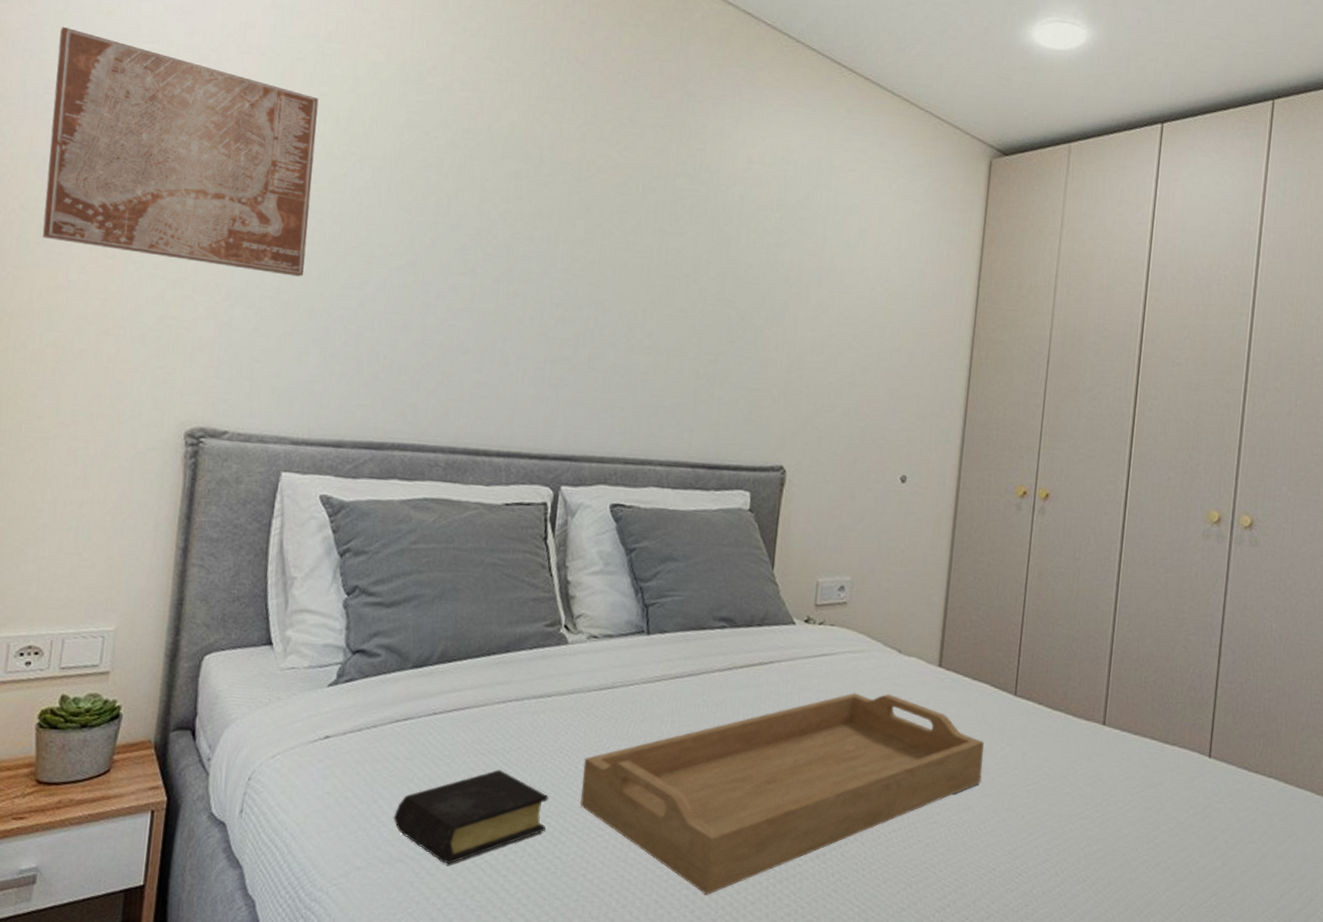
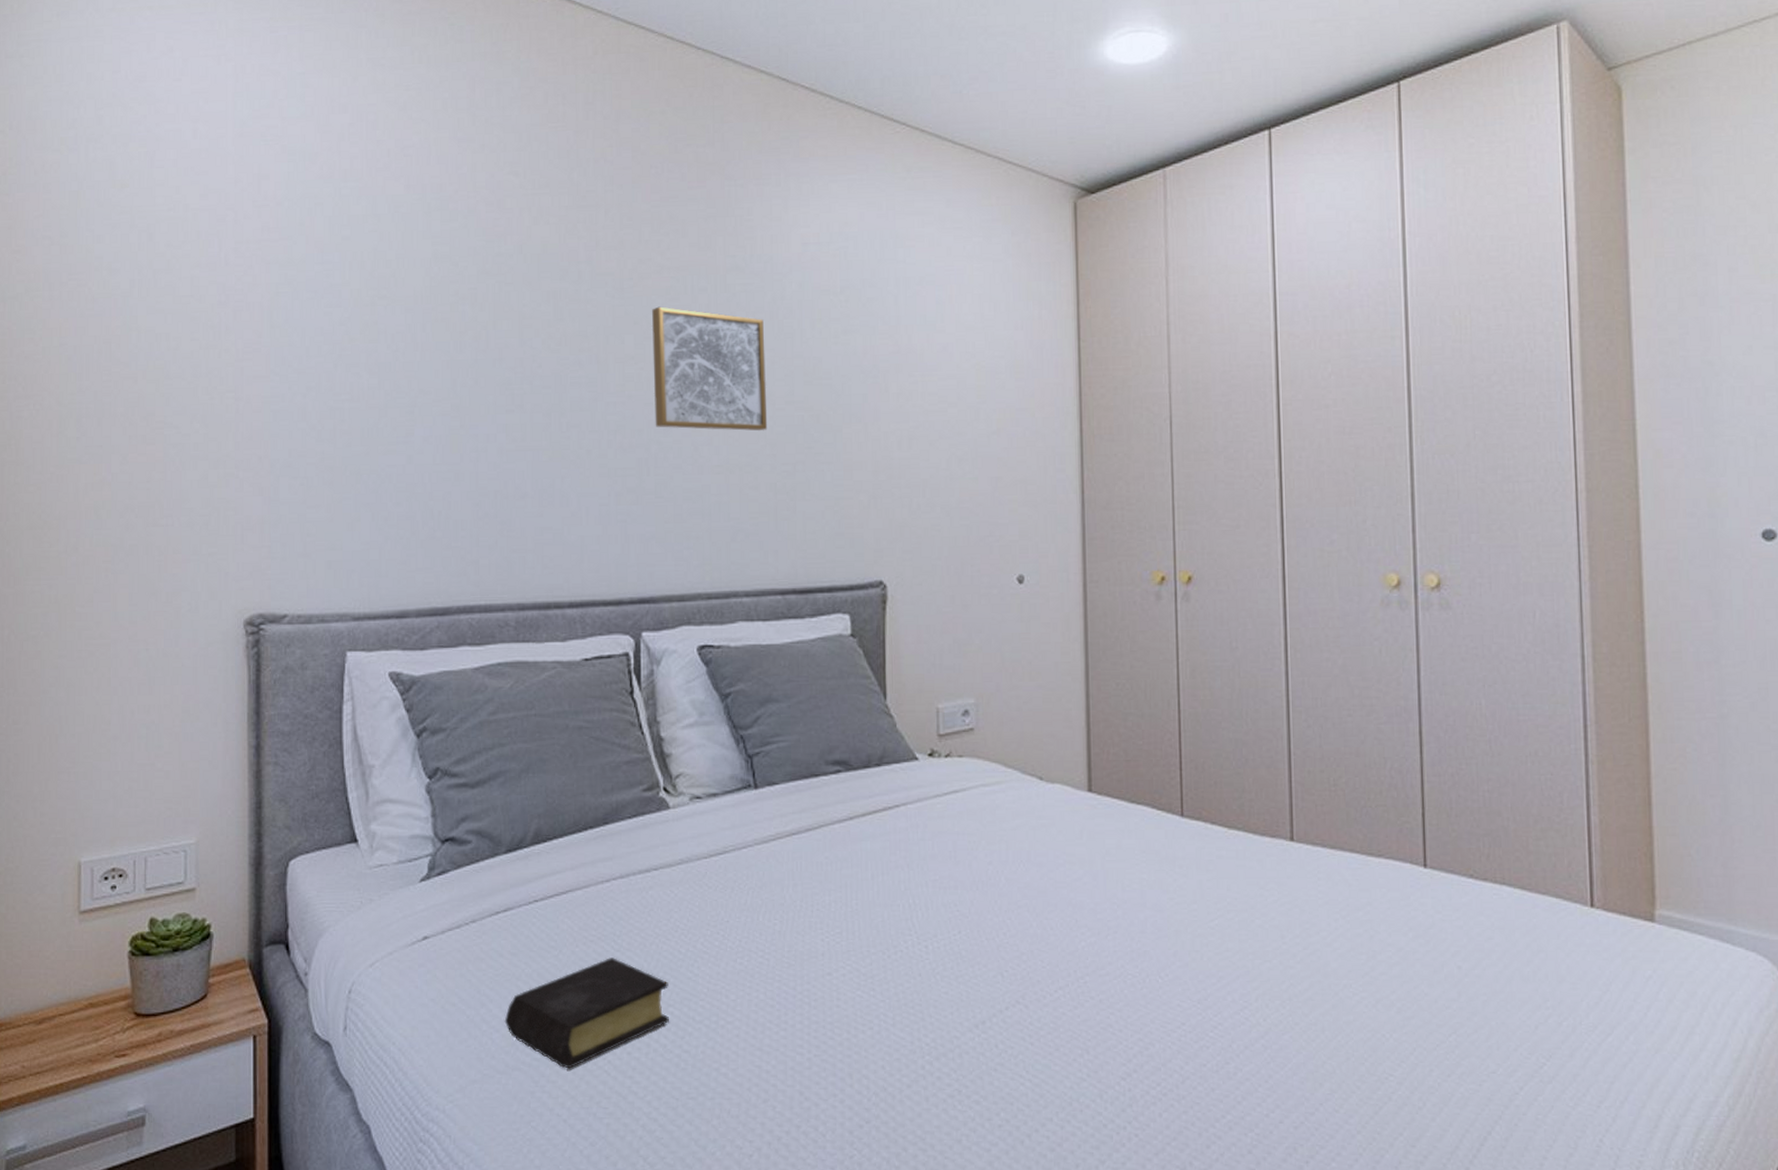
wall art: present [42,26,319,277] -> none [77,207,346,438]
serving tray: present [579,693,984,895] -> none [702,829,1155,1081]
wall art: none [595,198,705,322] -> present [652,306,768,431]

